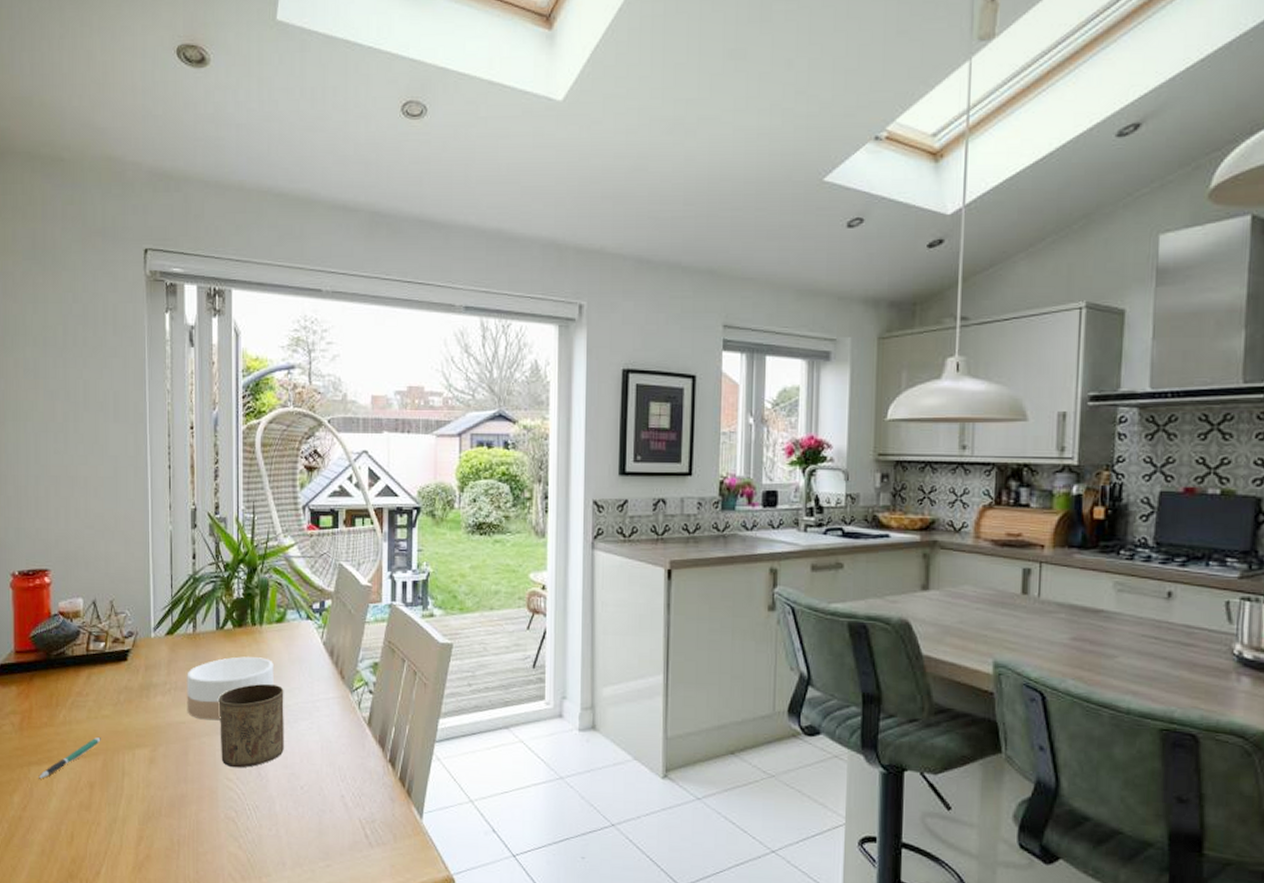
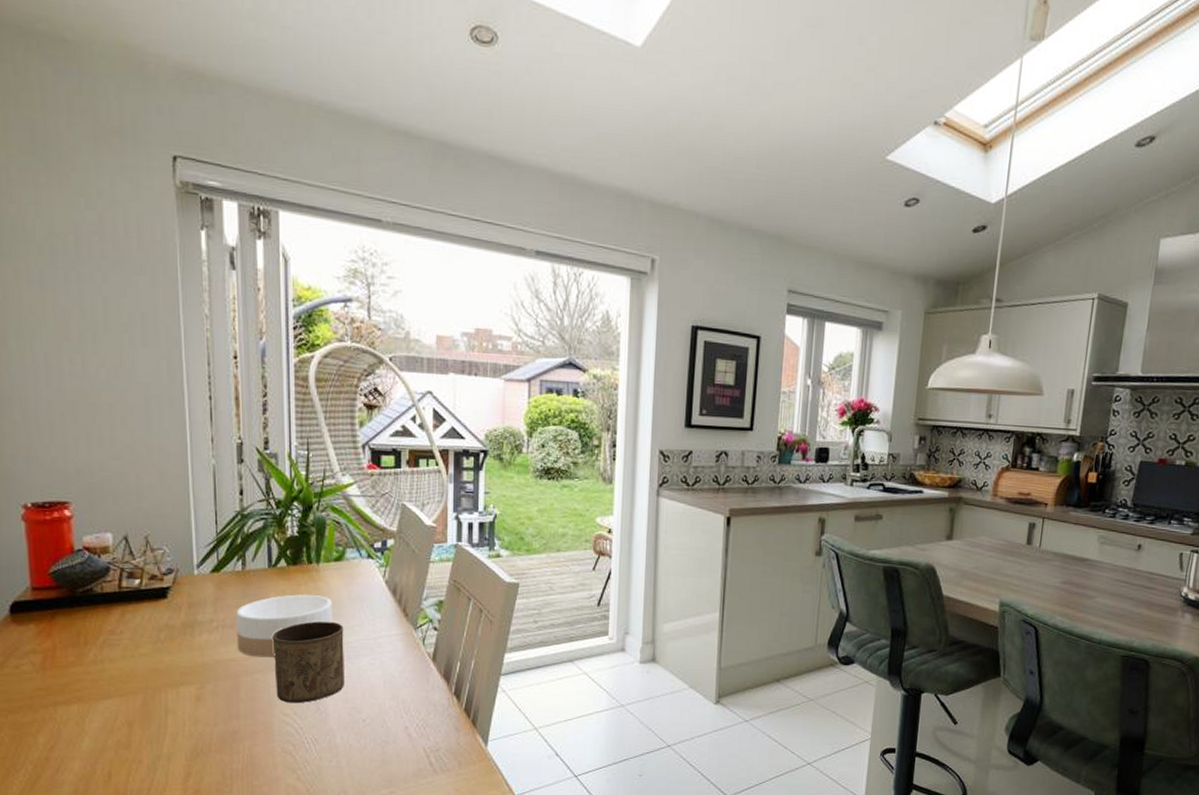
pen: present [38,737,101,779] -> none [66,676,139,719]

